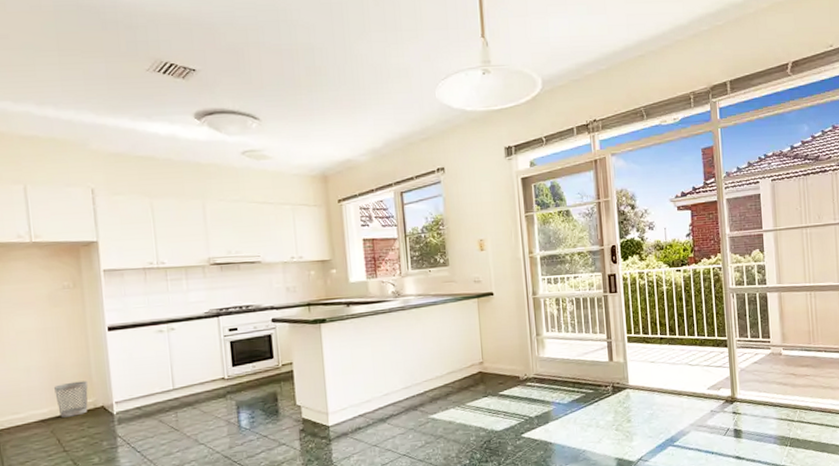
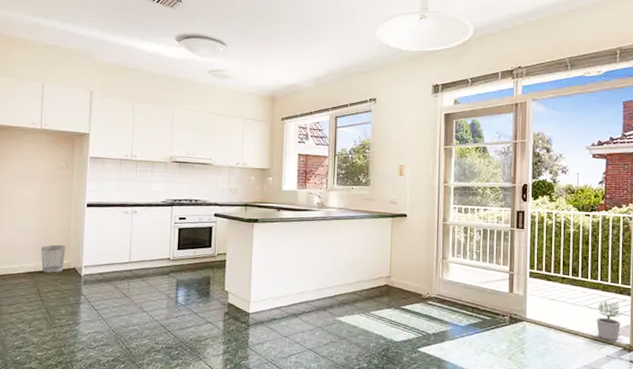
potted plant: none [697,354,721,395] -> present [596,299,621,340]

